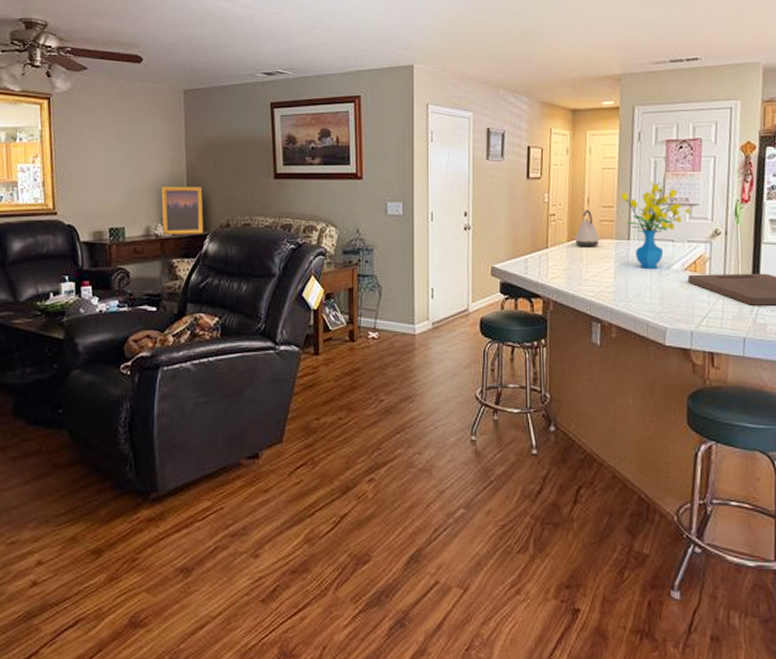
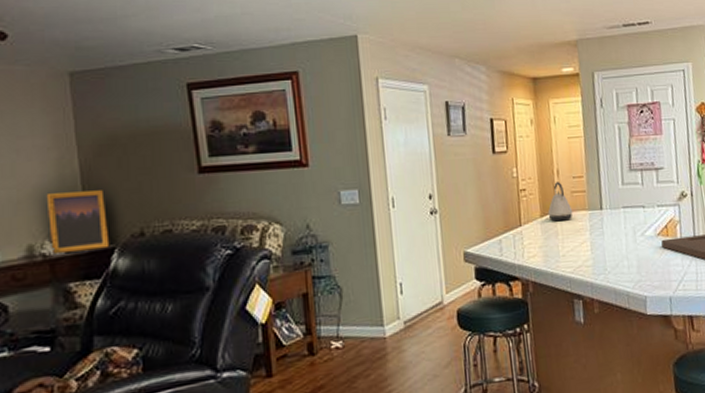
bouquet: present [620,181,690,268] -> none [589,148,657,238]

